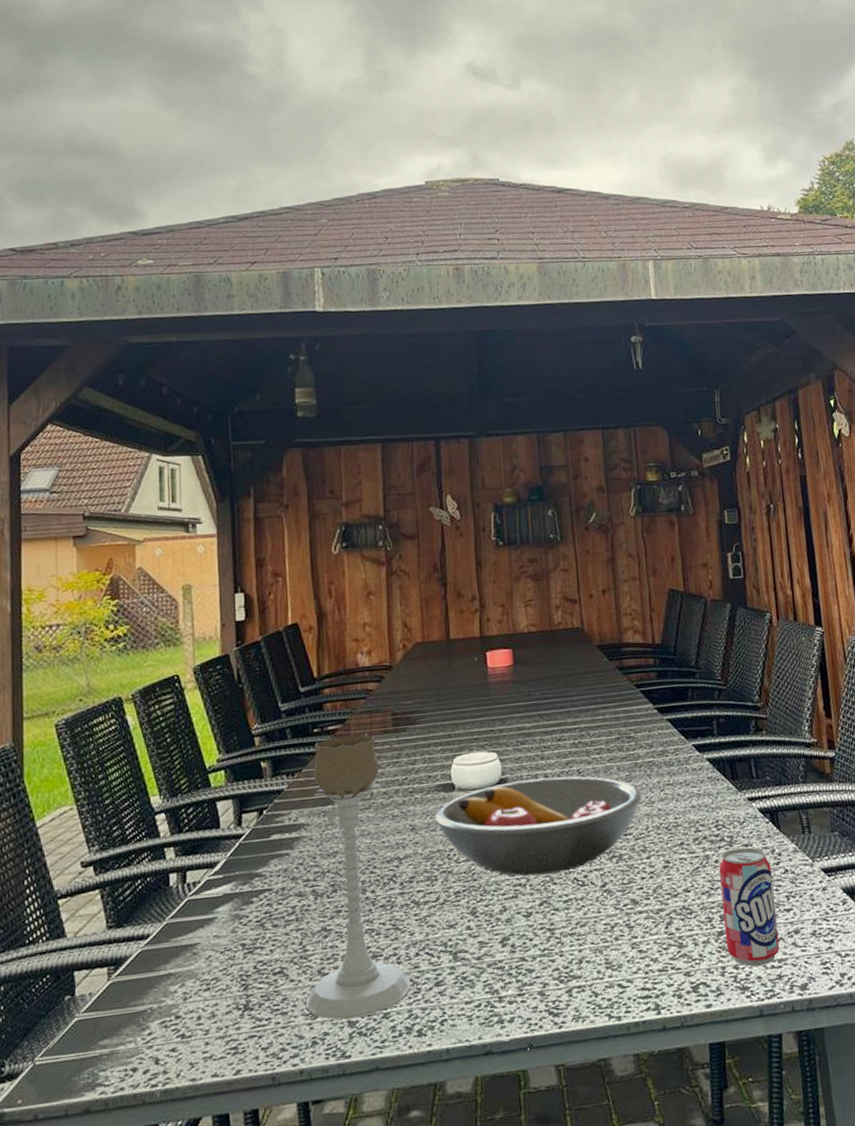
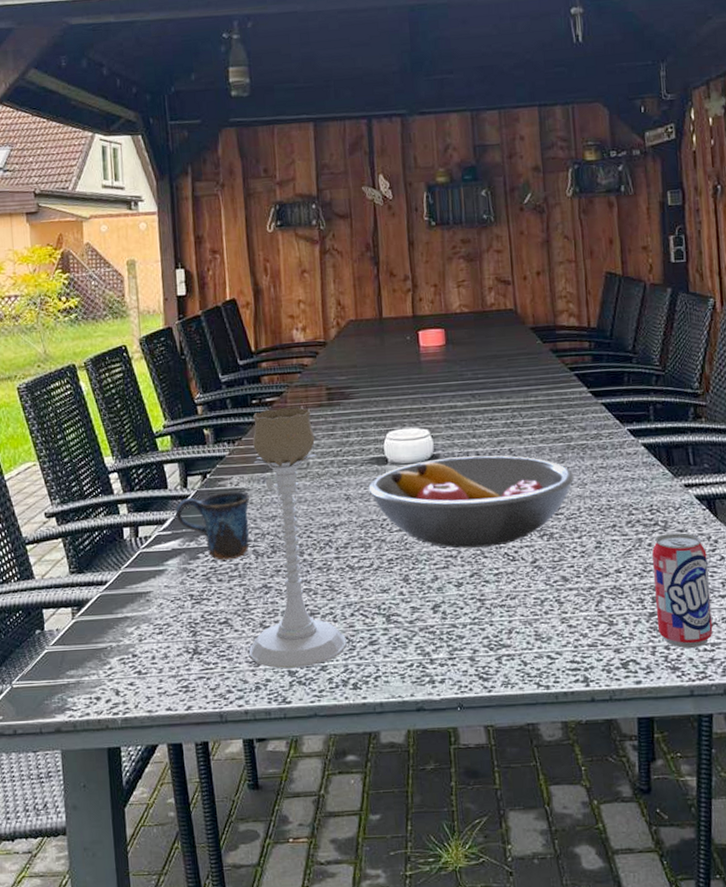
mug: none [228,827,310,904] -> present [175,491,250,560]

